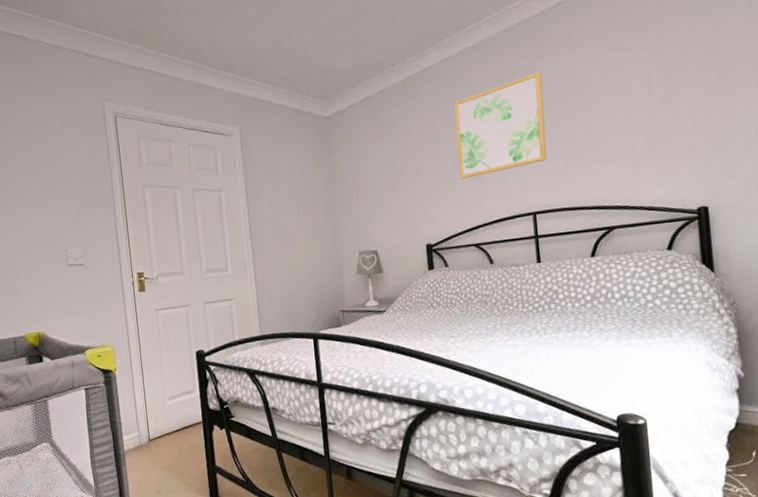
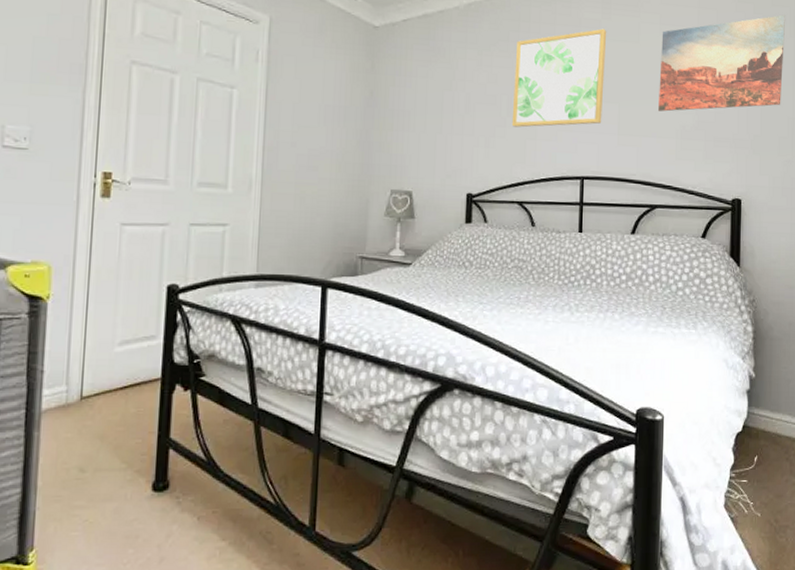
wall art: none [600,12,744,137] -> present [658,15,786,112]

